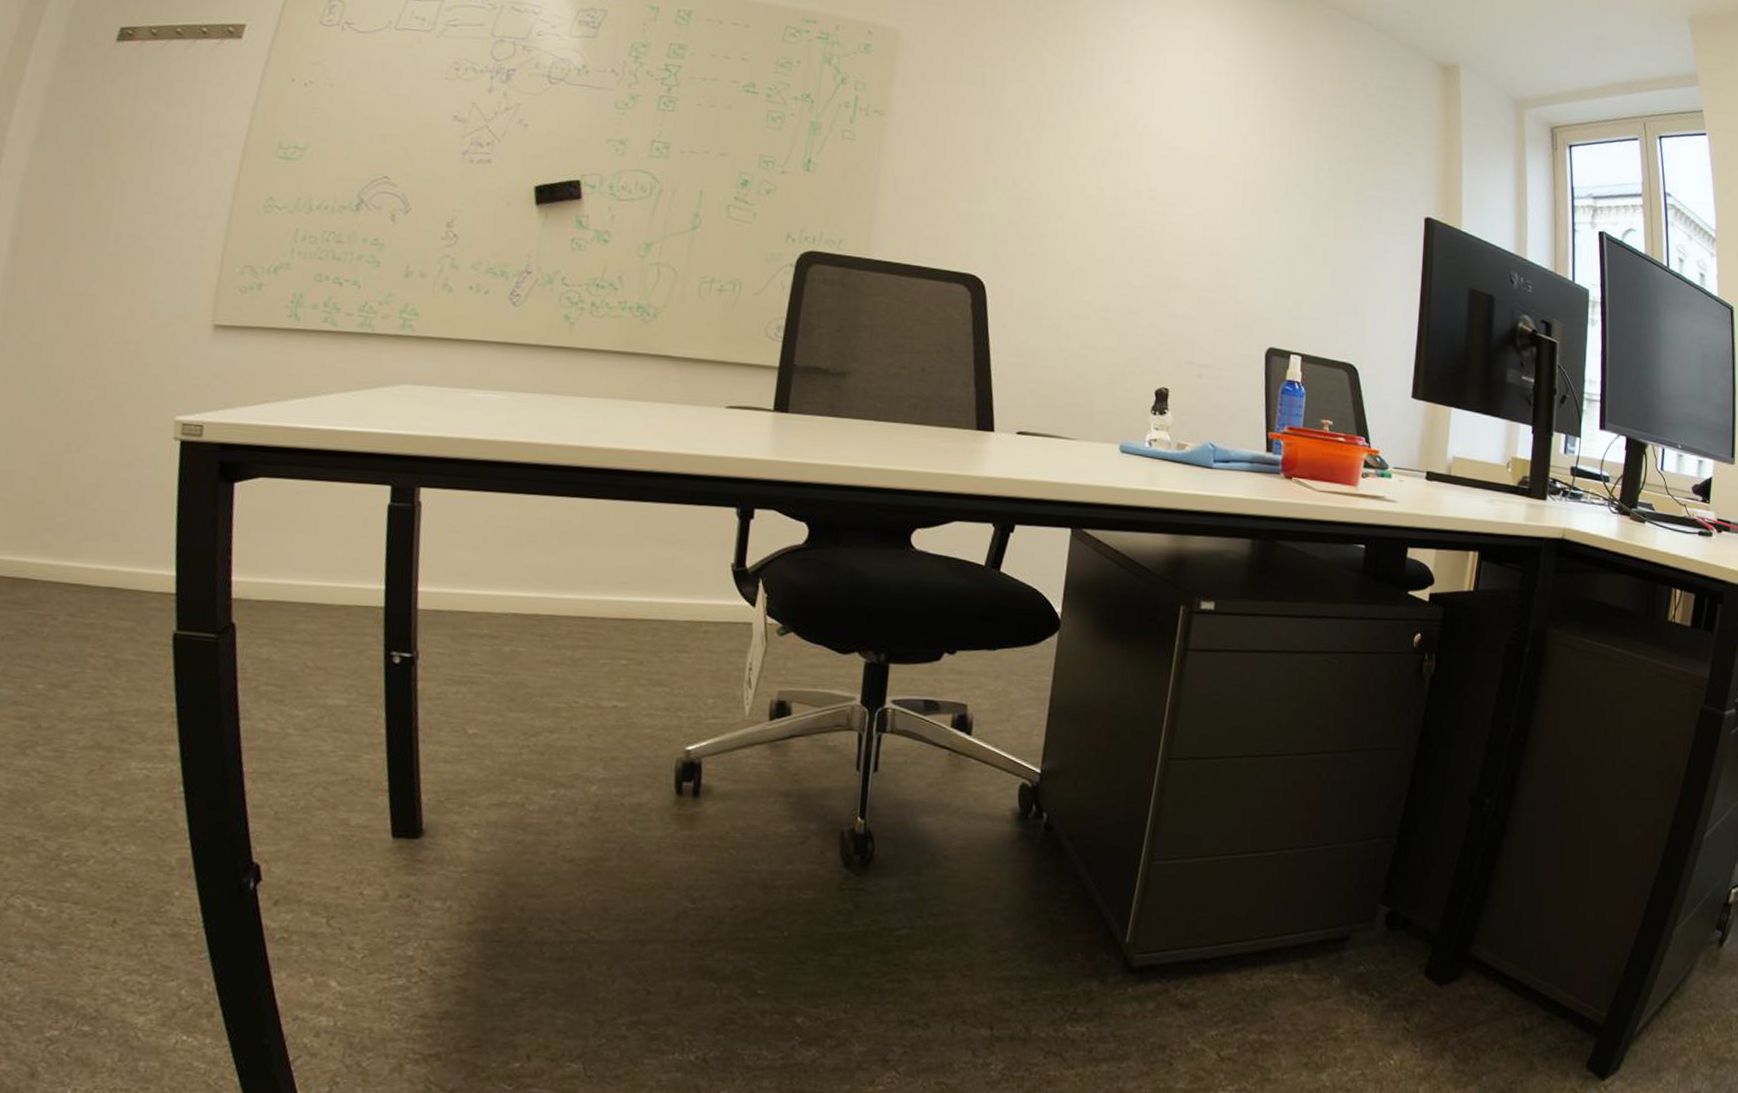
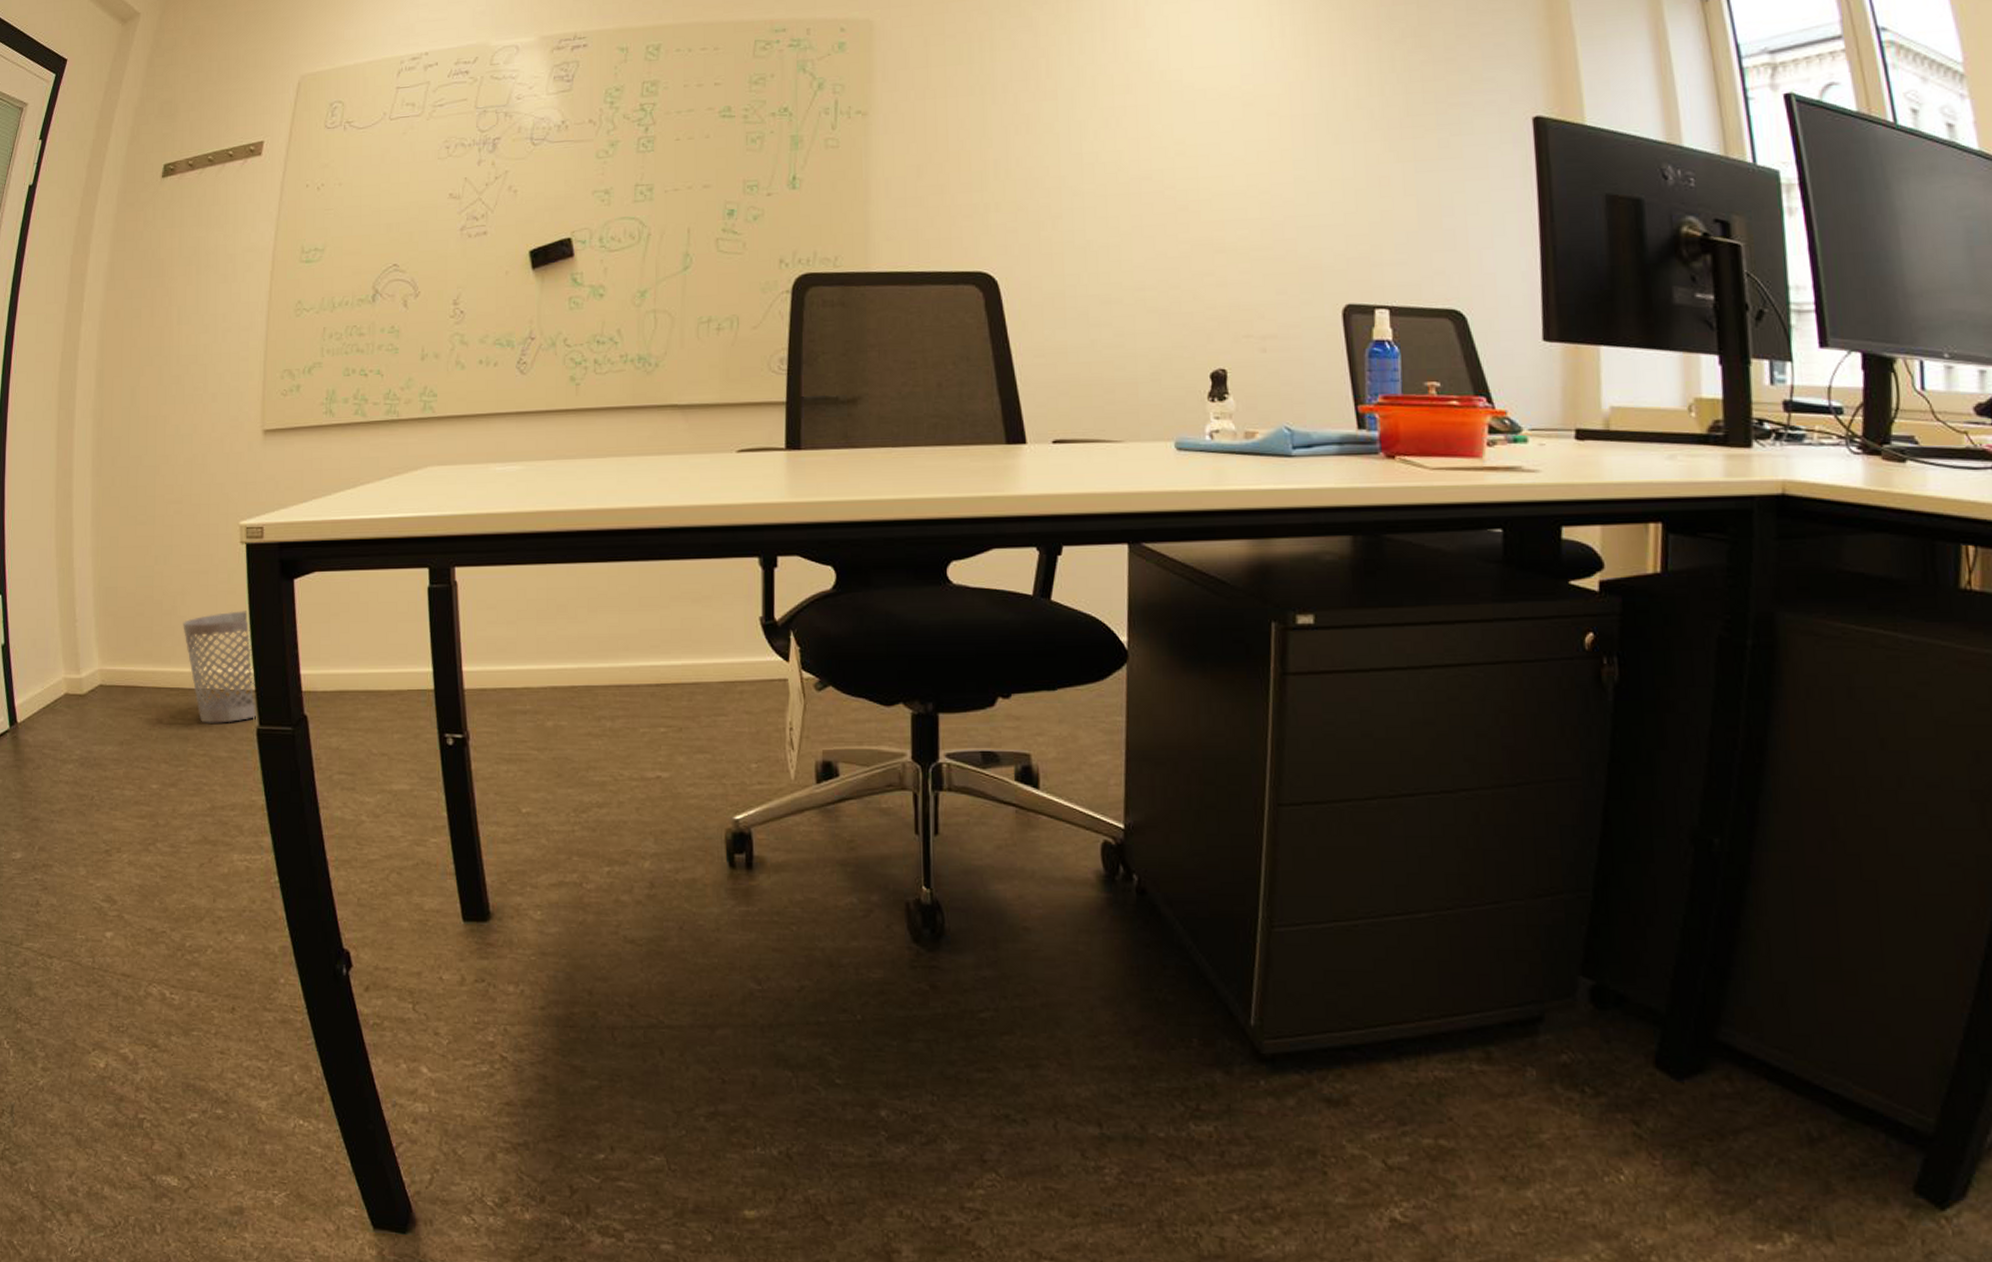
wastebasket: none [93,509,177,626] -> present [183,611,257,723]

